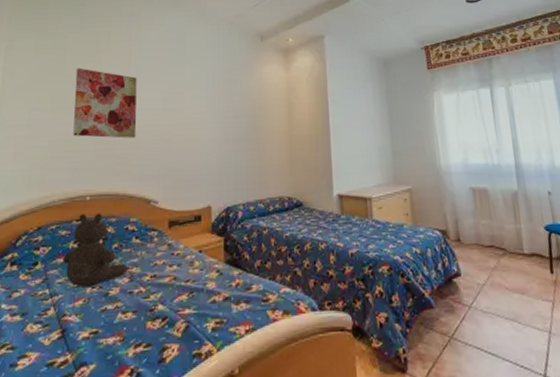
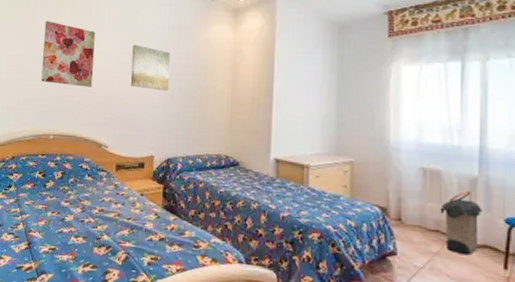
teddy bear: present [63,213,127,288] -> none [30,149,80,212]
wall art: none [180,88,223,136] -> present [130,44,170,91]
laundry hamper: none [491,204,528,266] -> present [440,190,482,256]

